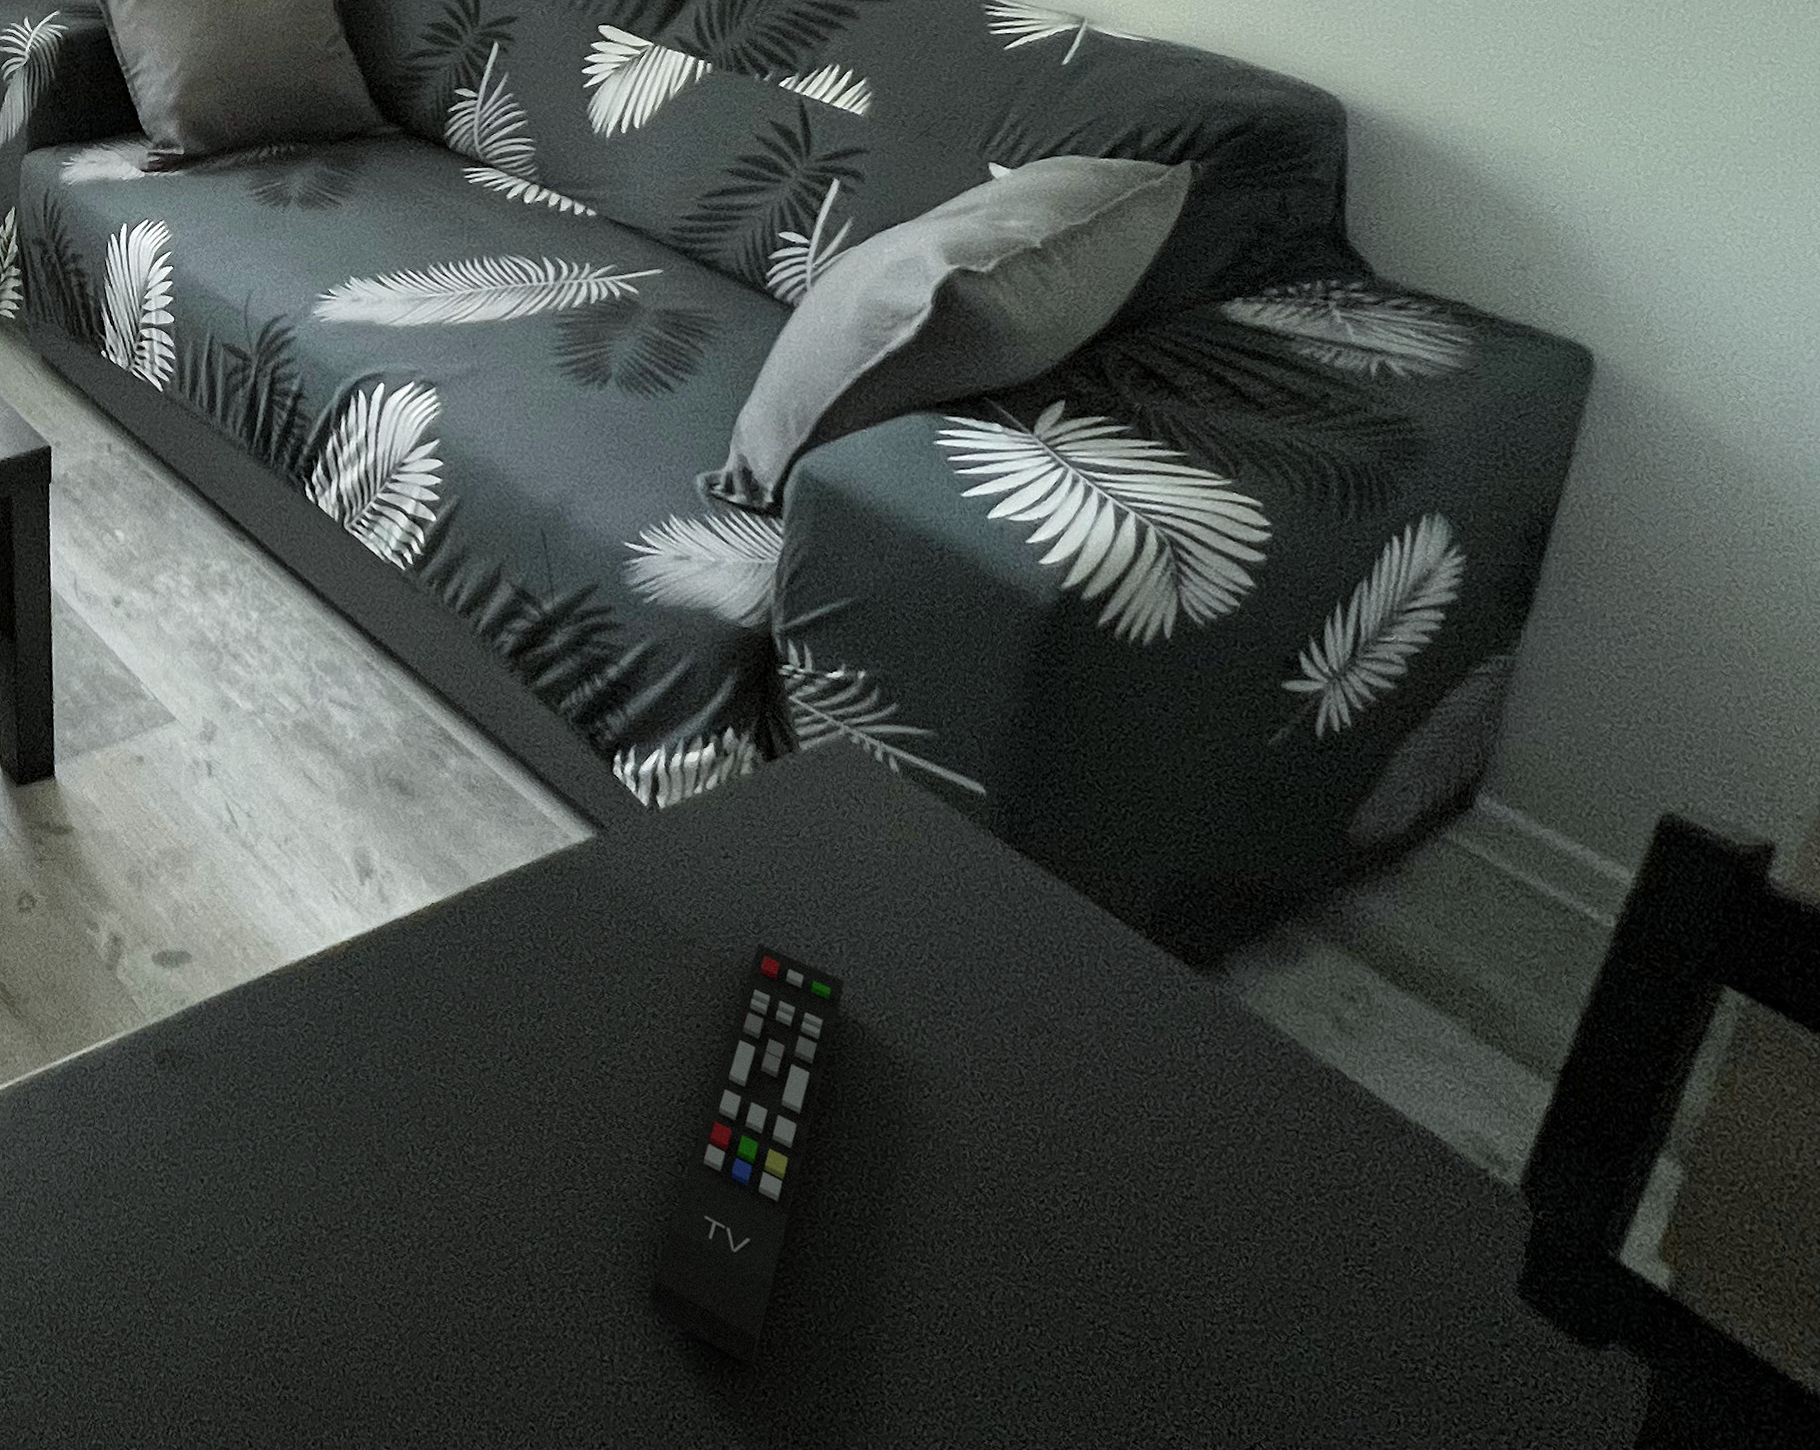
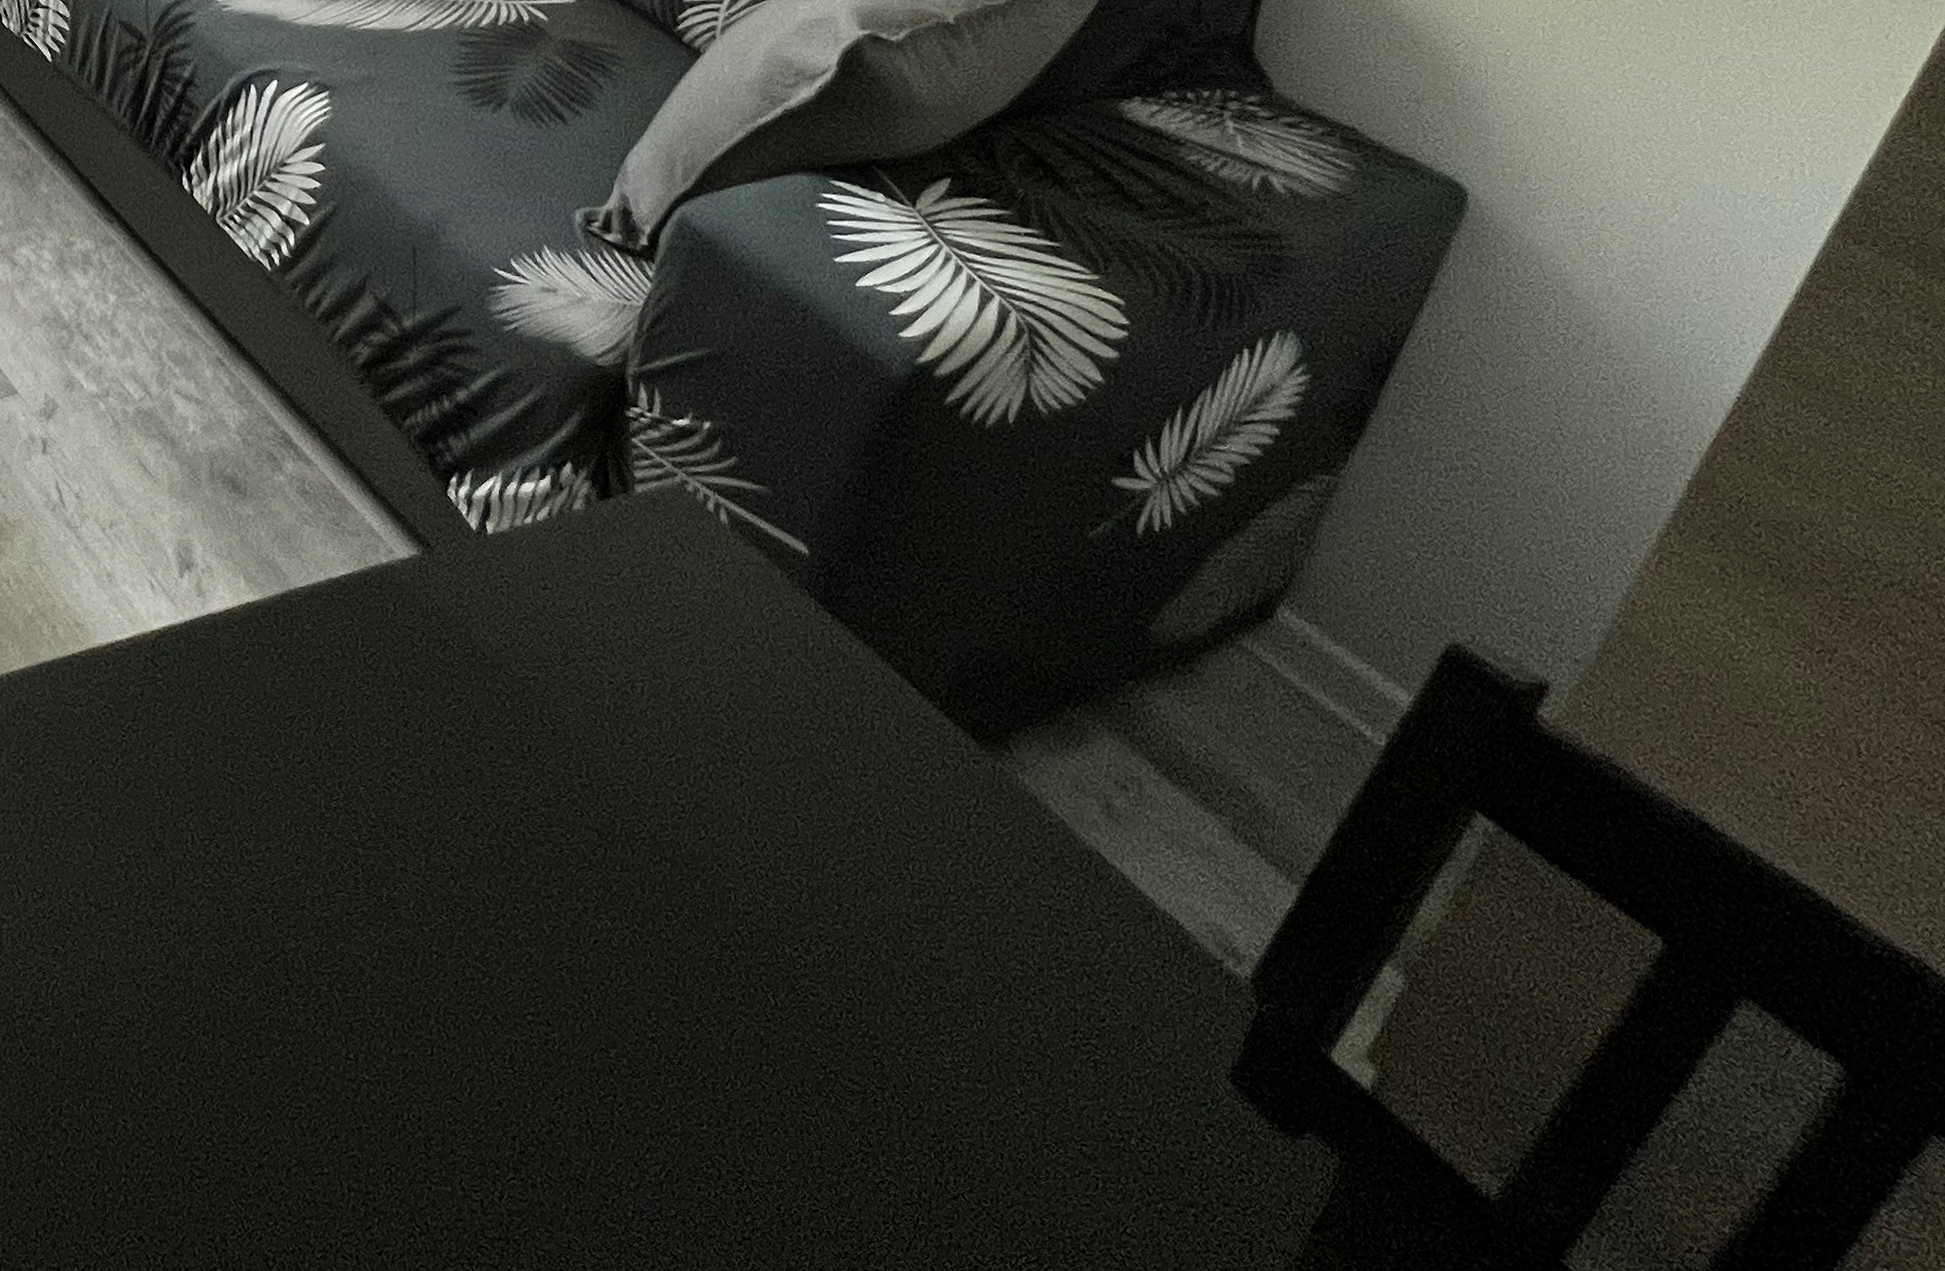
remote control: present [650,944,845,1367] -> none [402,675,641,1078]

